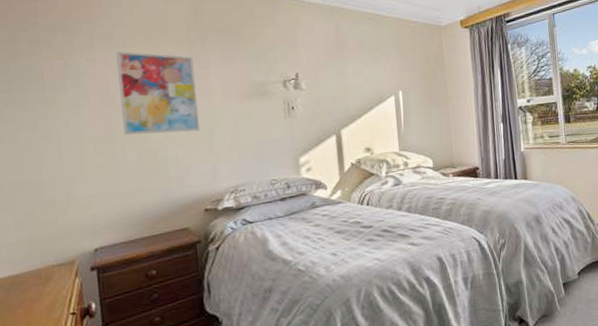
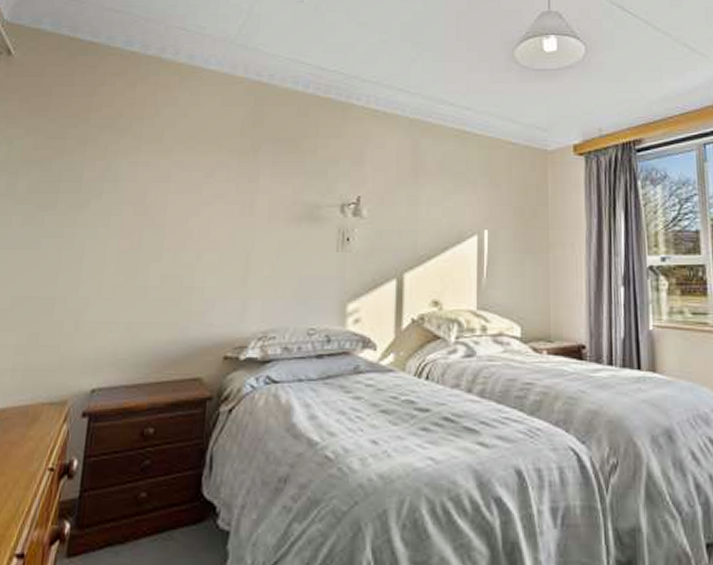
wall art: present [116,51,200,135] -> none [151,155,242,257]

